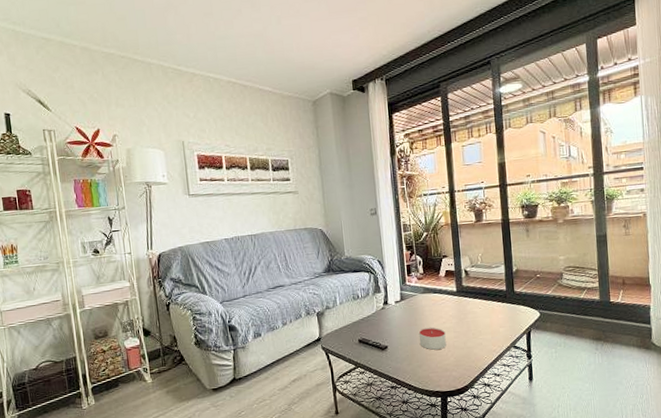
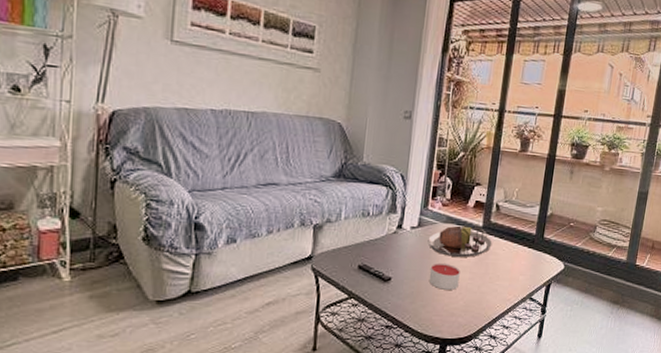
serving tray: none [411,293,469,321] -> present [428,225,492,257]

